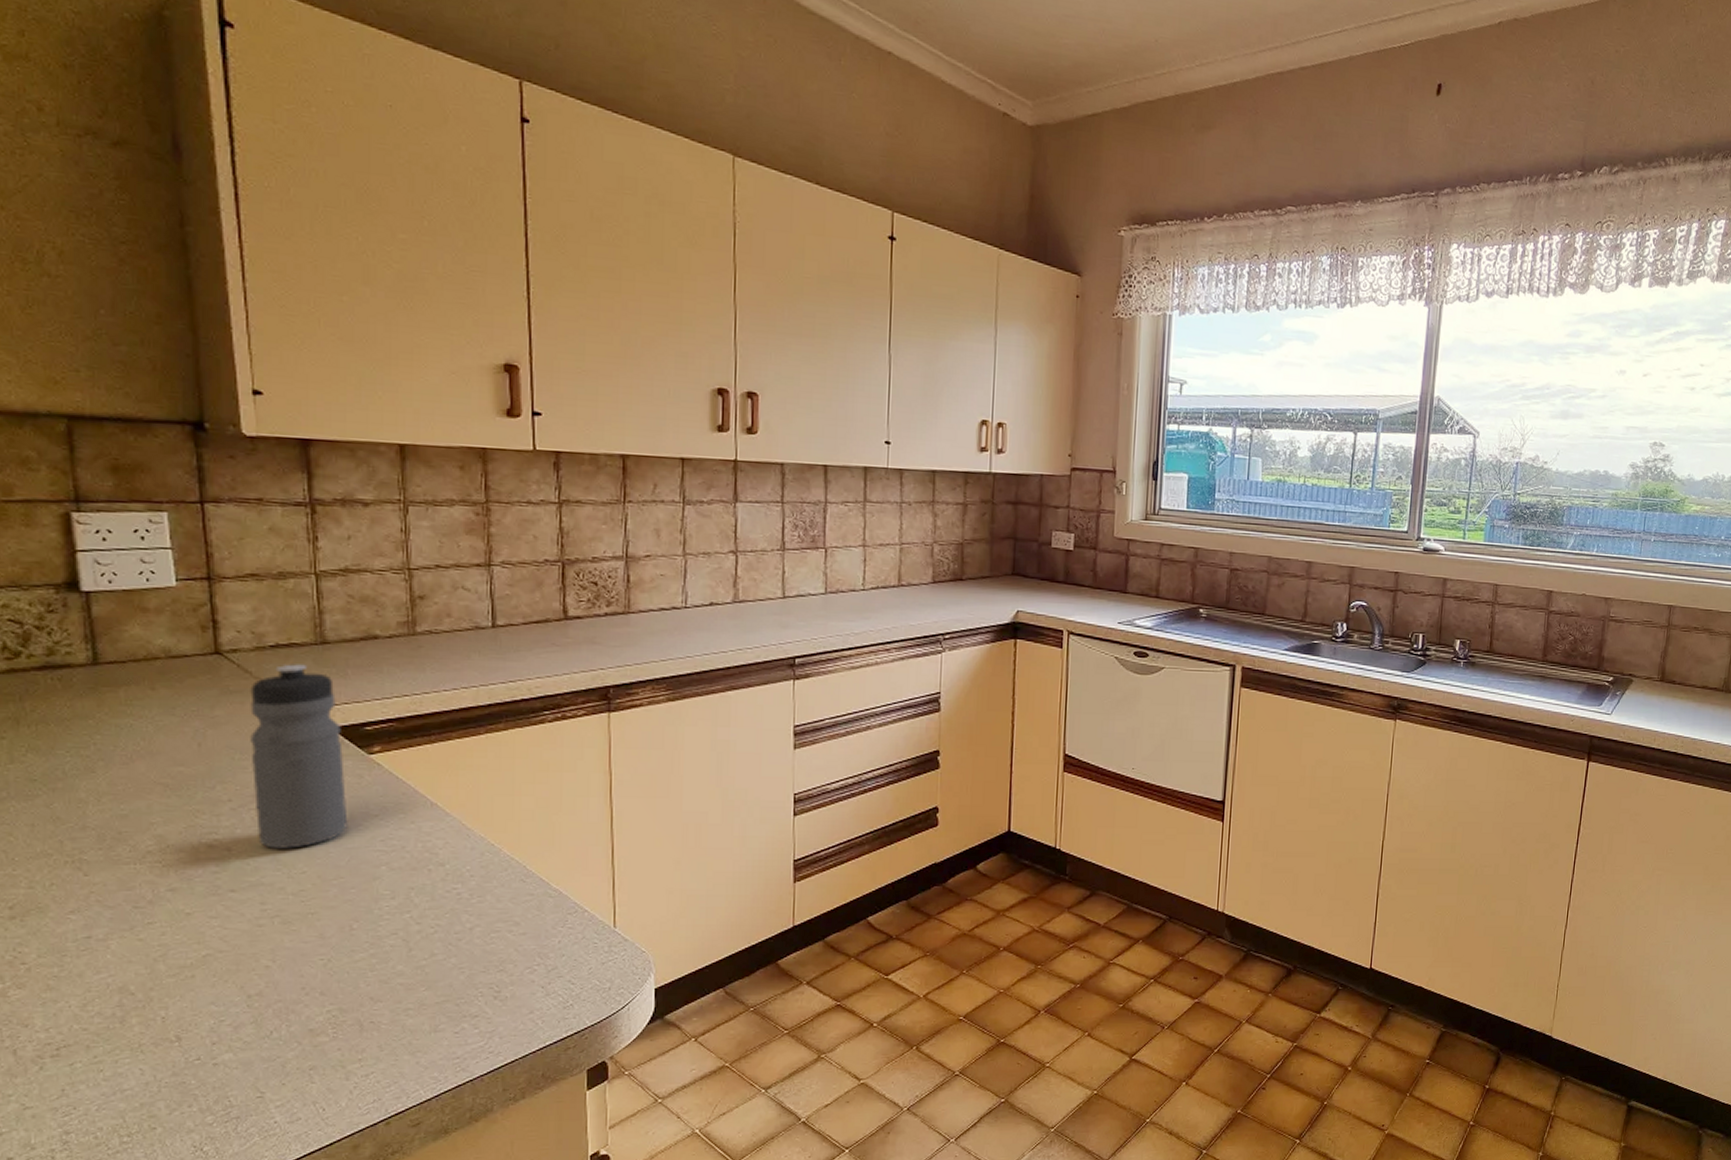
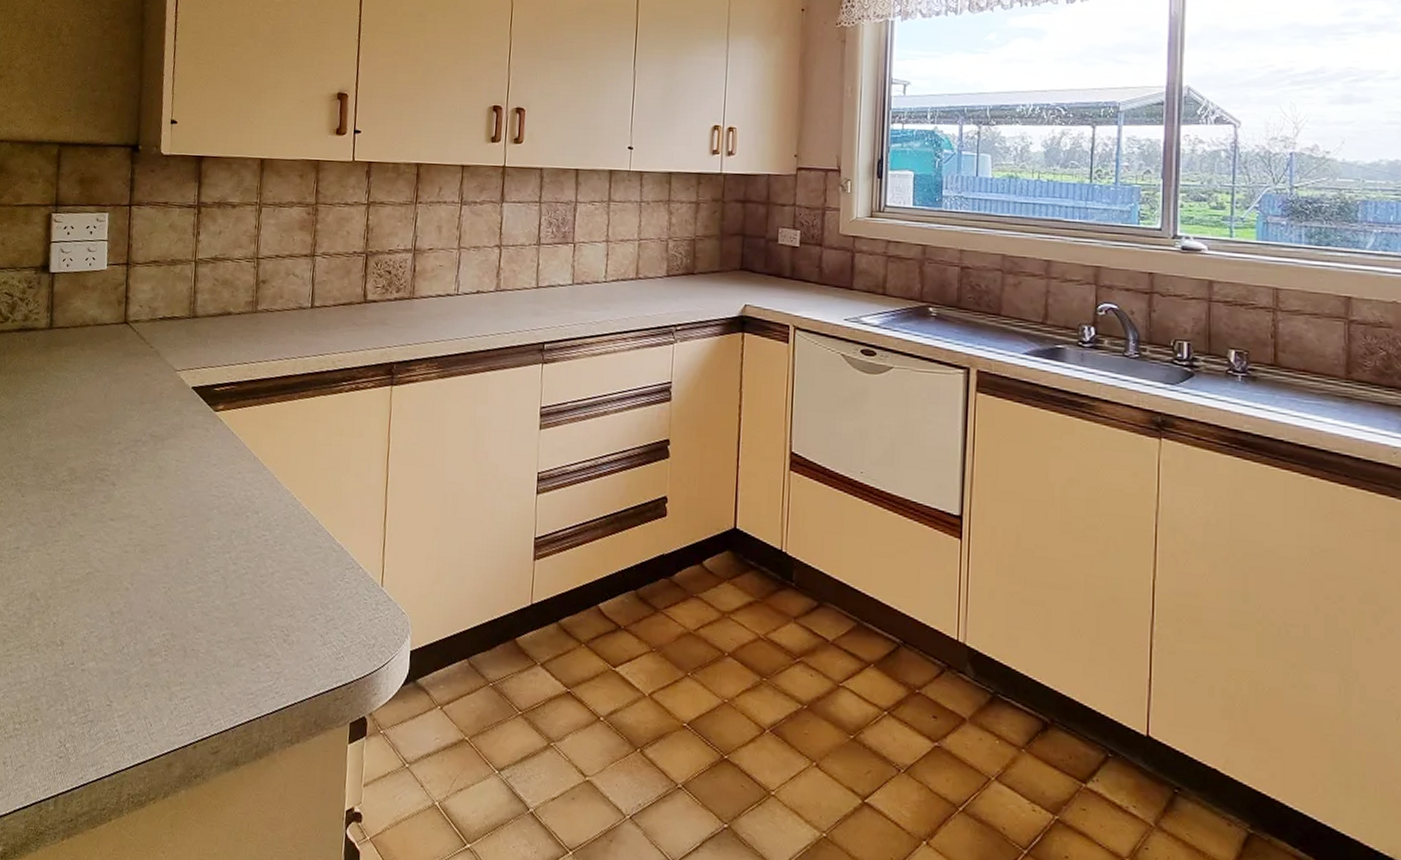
water bottle: present [250,664,348,849] -> none [133,333,199,488]

